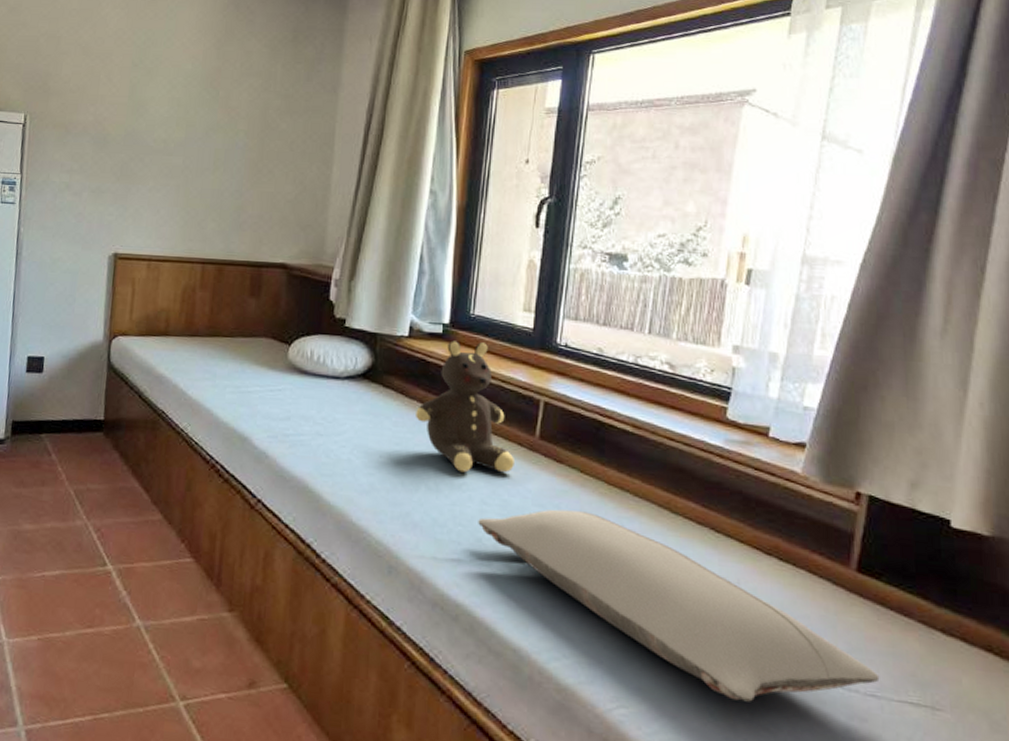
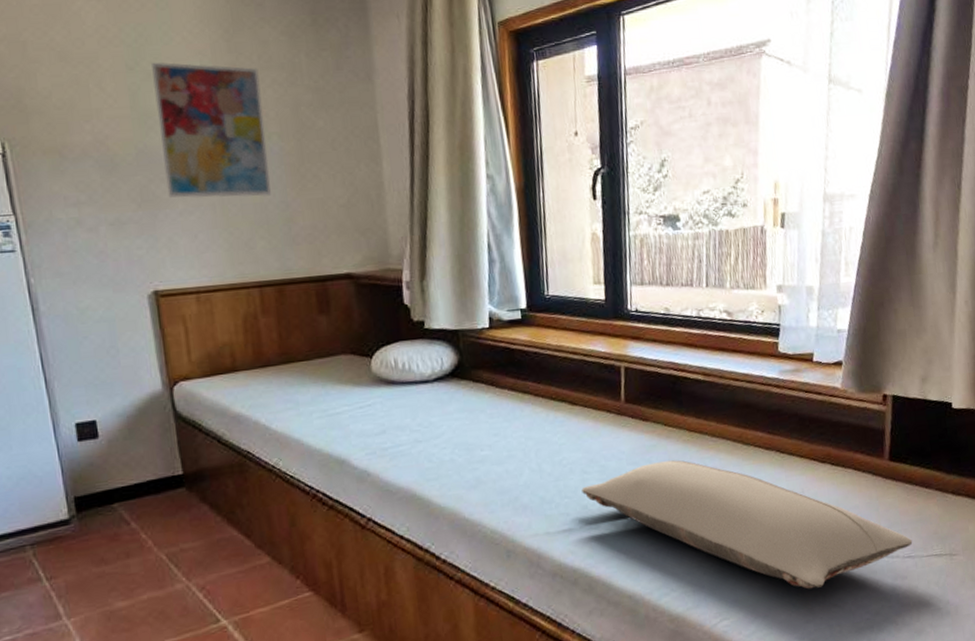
wall art: none [143,61,239,184] -> present [151,62,271,198]
teddy bear: present [416,340,514,473] -> none [508,321,606,449]

